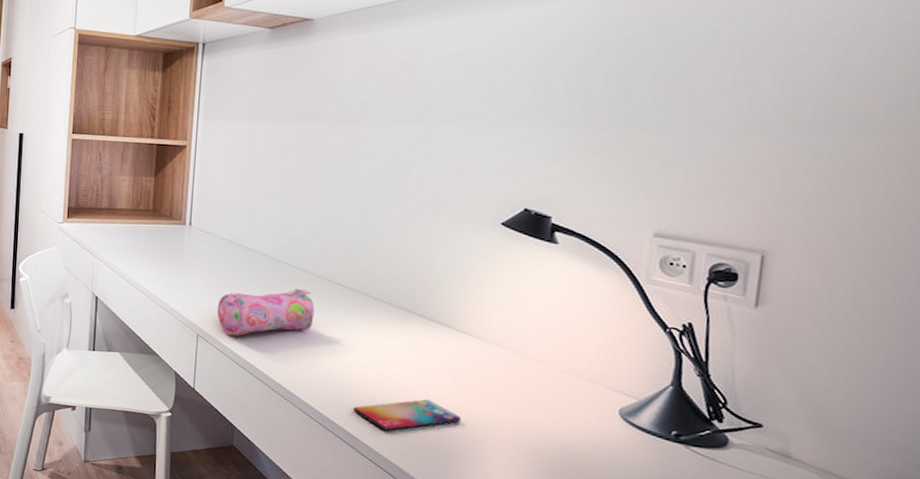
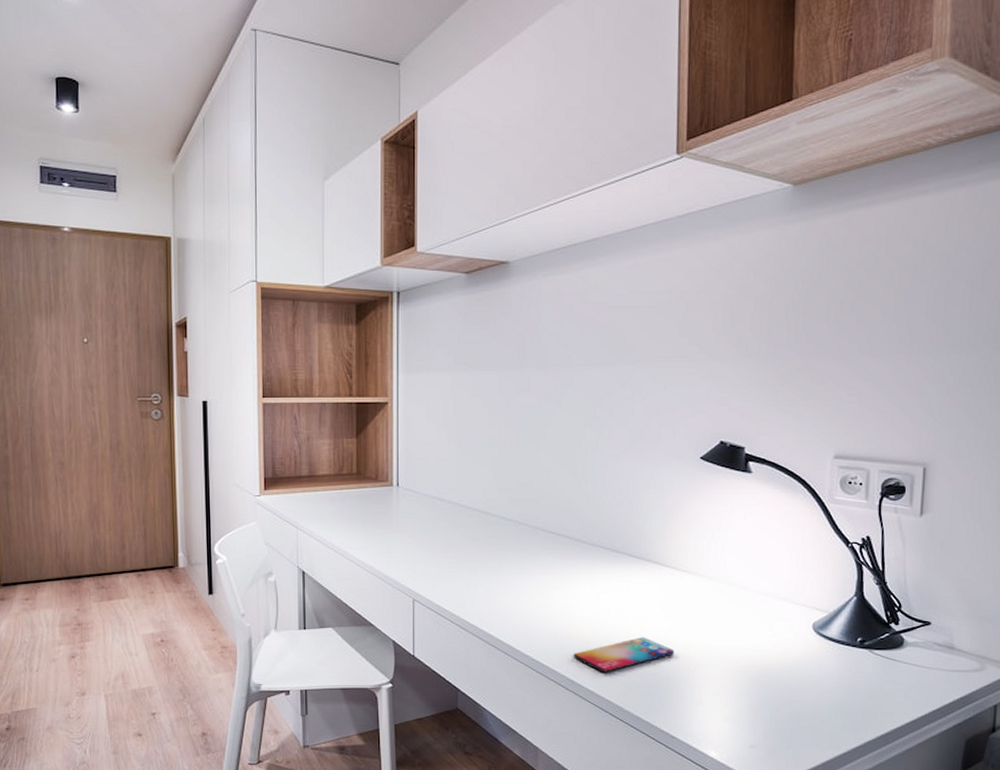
pencil case: present [217,289,315,336] -> none [432,542,530,596]

